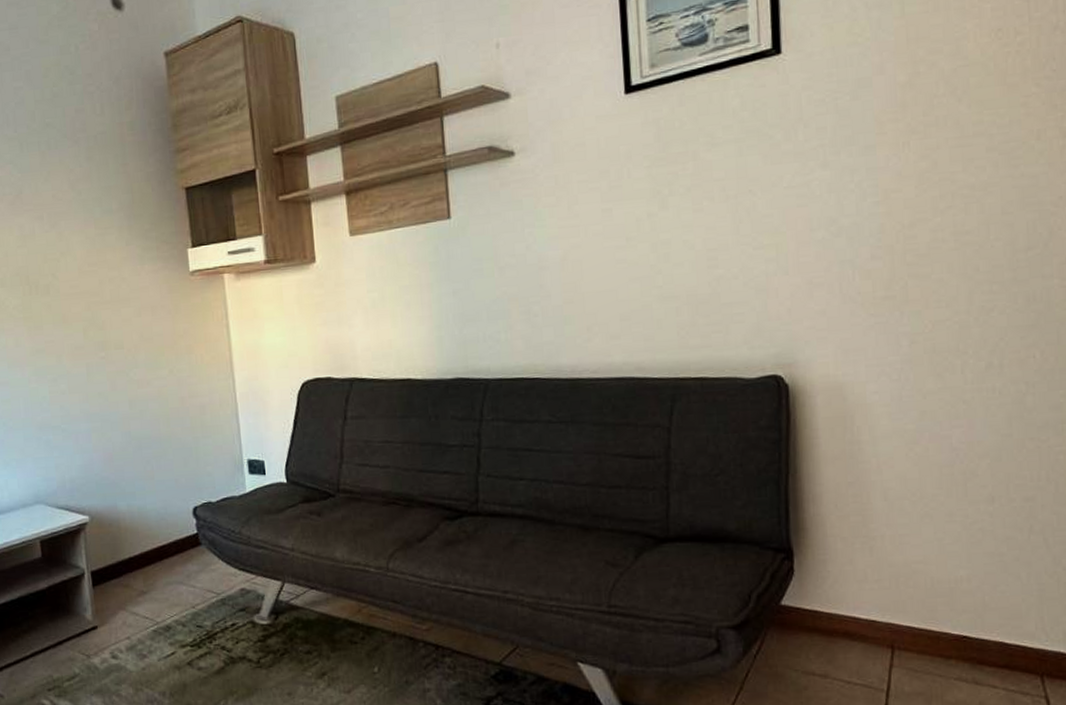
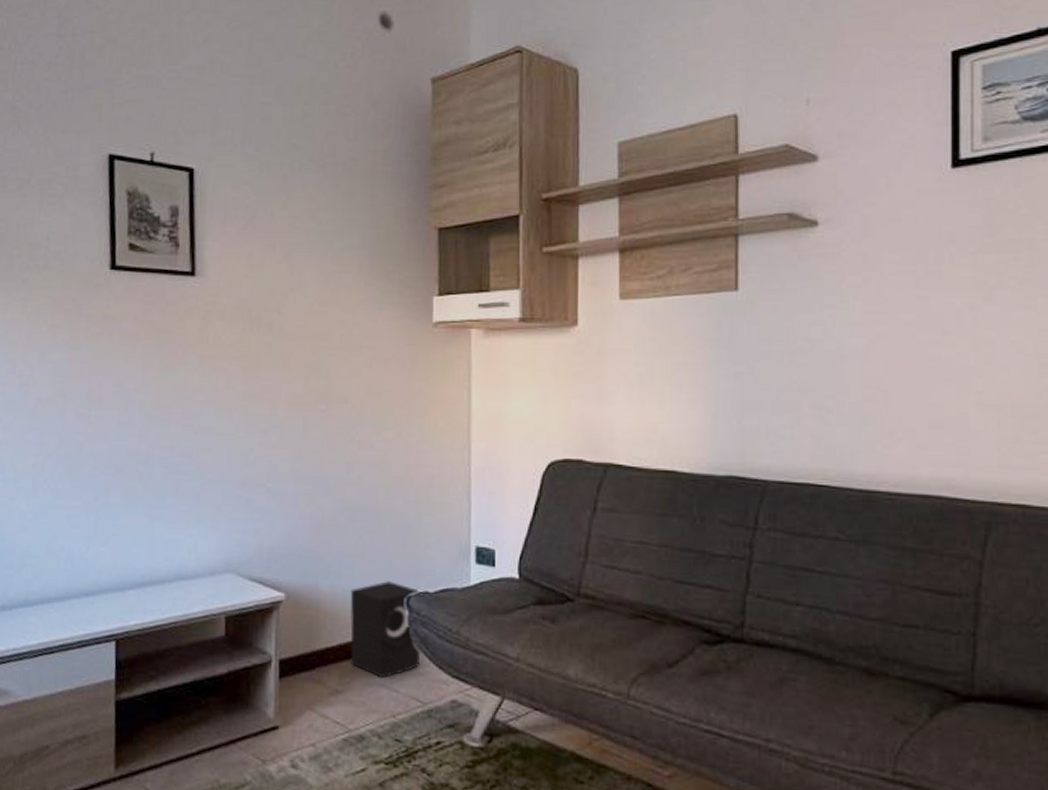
speaker: none [144,496,212,578] -> present [349,581,421,679]

